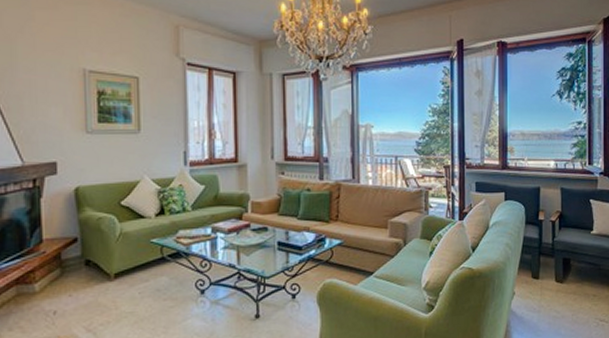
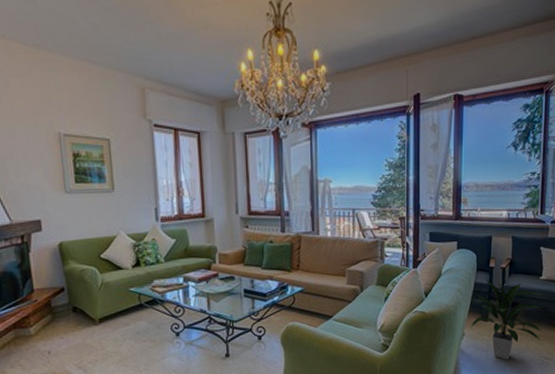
indoor plant: none [520,232,596,322] -> present [470,278,543,360]

